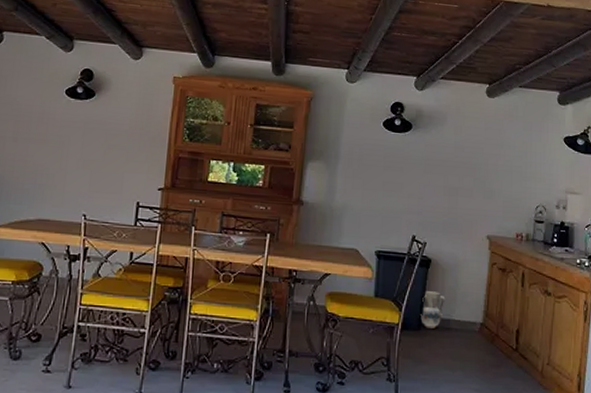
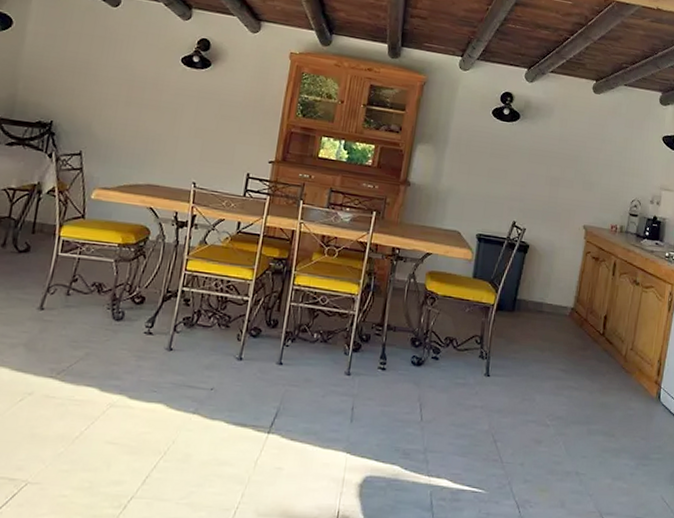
vase: present [420,291,446,329] -> none [515,275,540,311]

